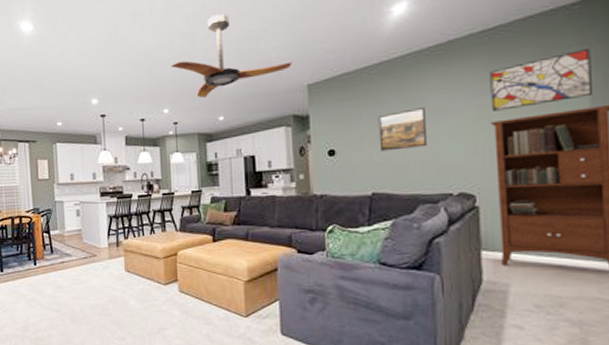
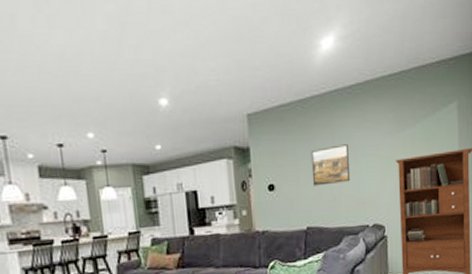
ceiling fan: present [171,13,293,98] -> none [93,19,232,121]
wall art: present [490,49,592,112] -> none [395,100,460,150]

